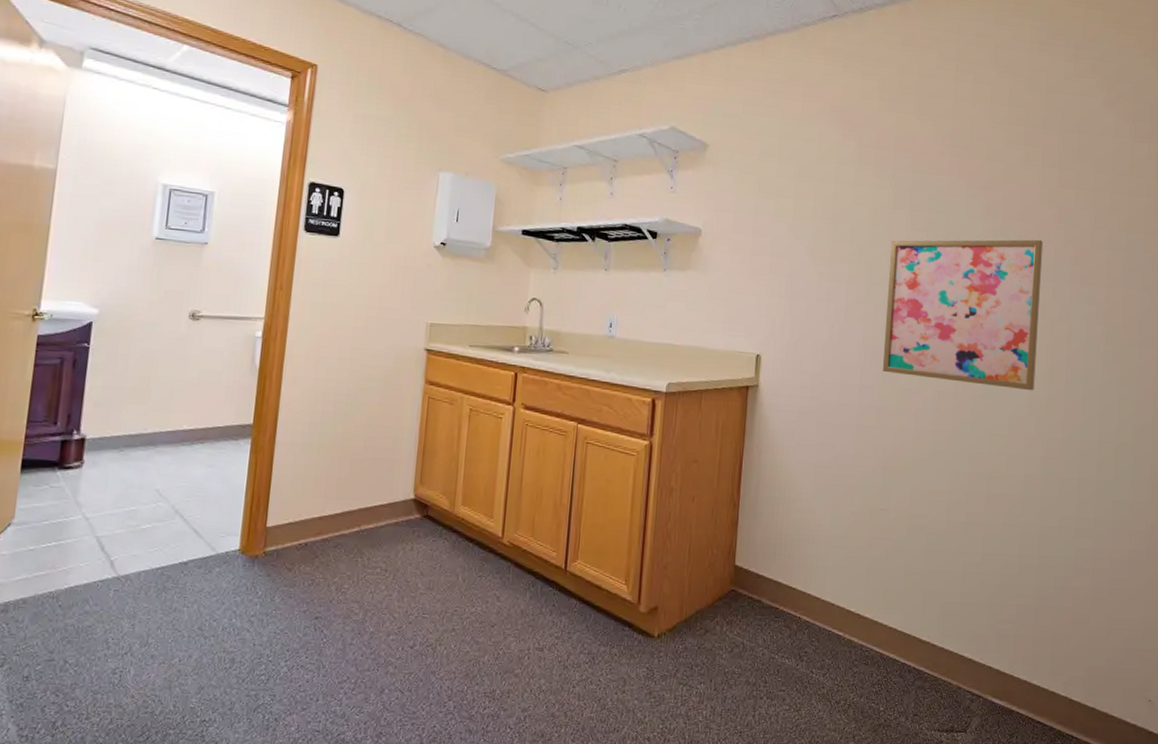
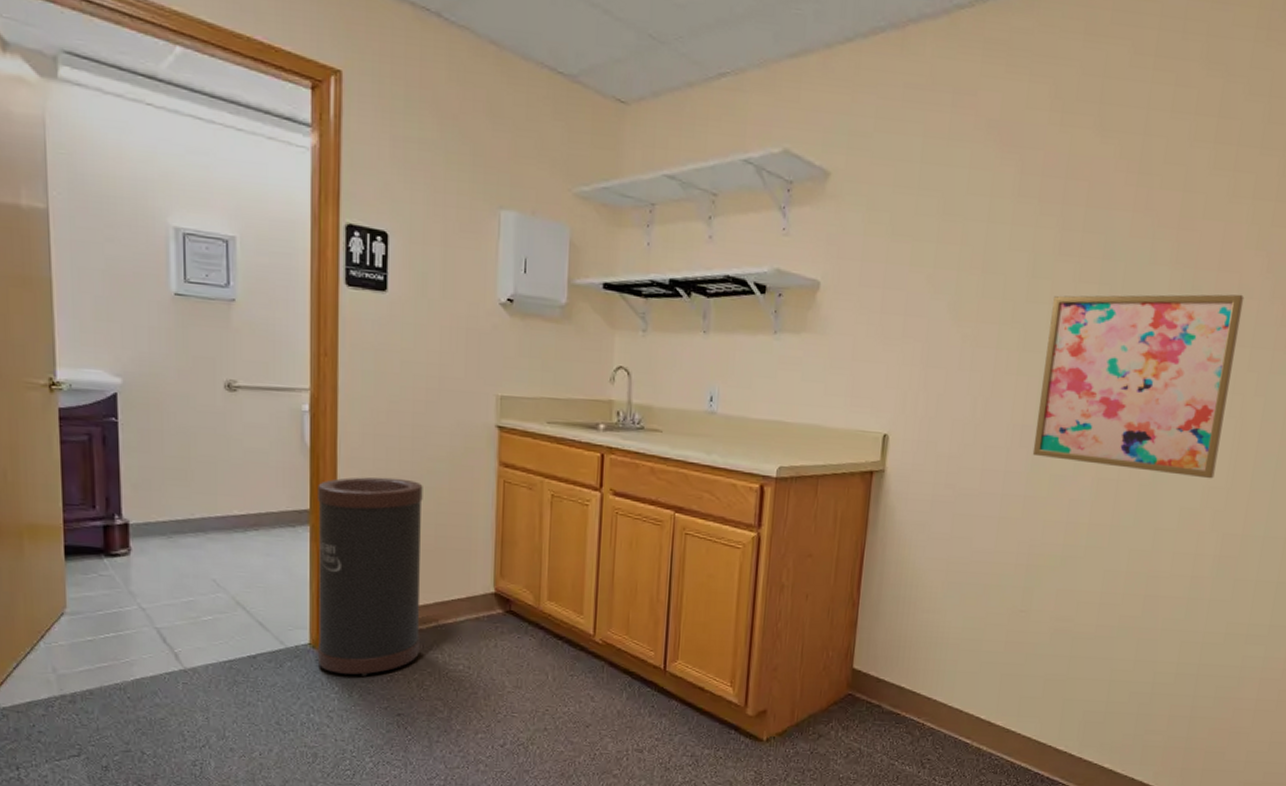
trash can: none [244,394,357,581] -> present [317,477,423,676]

